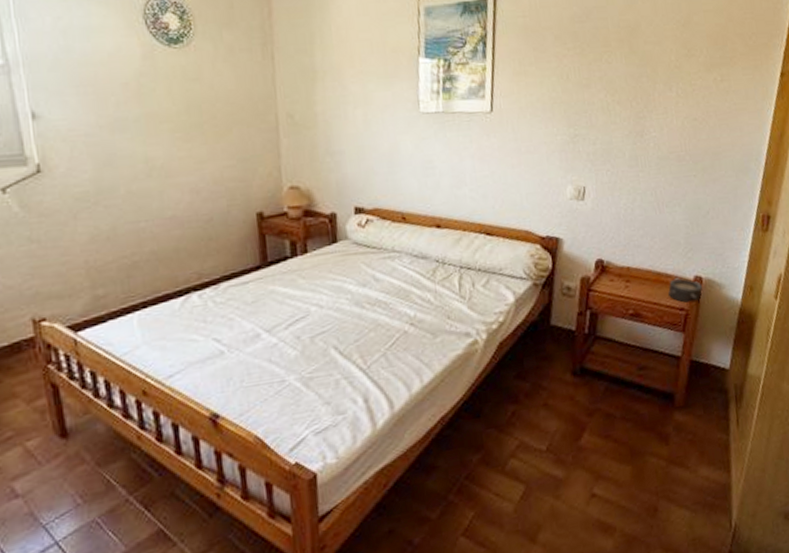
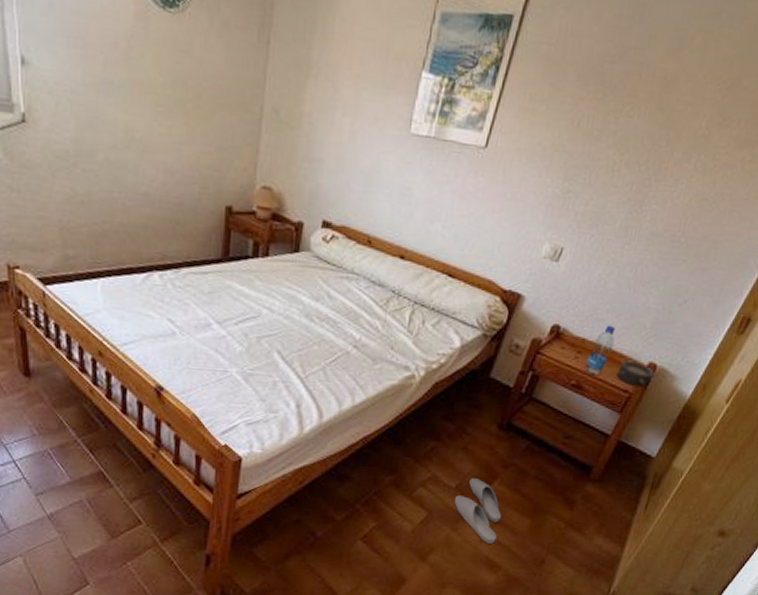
slippers: none [548,434,602,505] -> present [453,478,502,544]
bottle: none [636,249,657,301] -> present [584,325,615,376]

